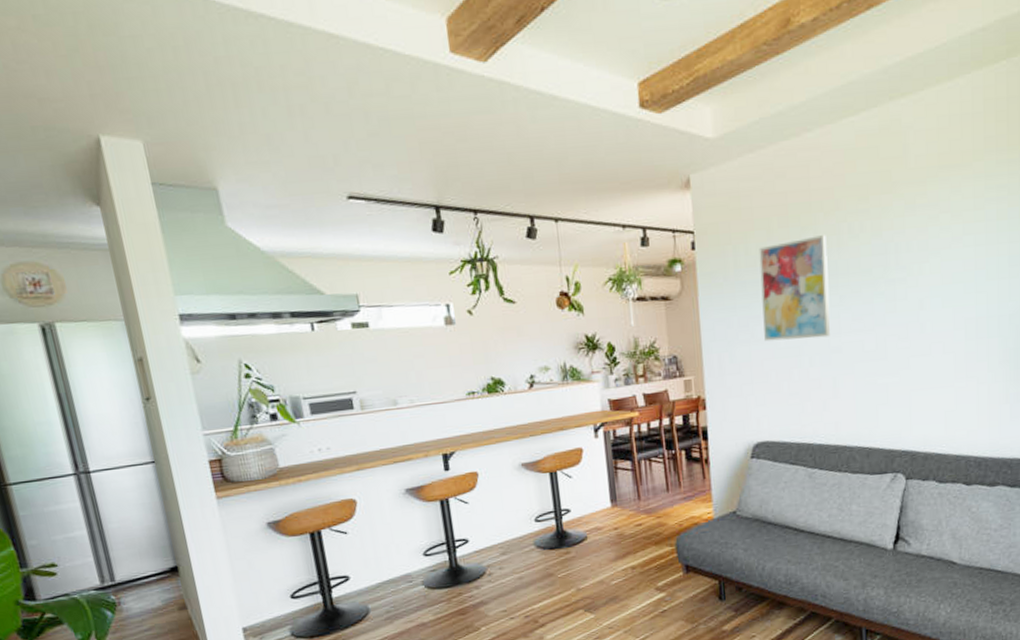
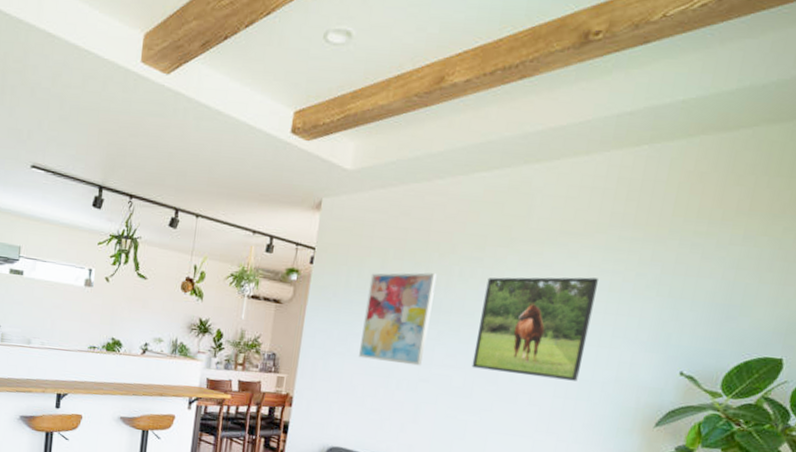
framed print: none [878,208,986,327] -> present [471,277,598,381]

